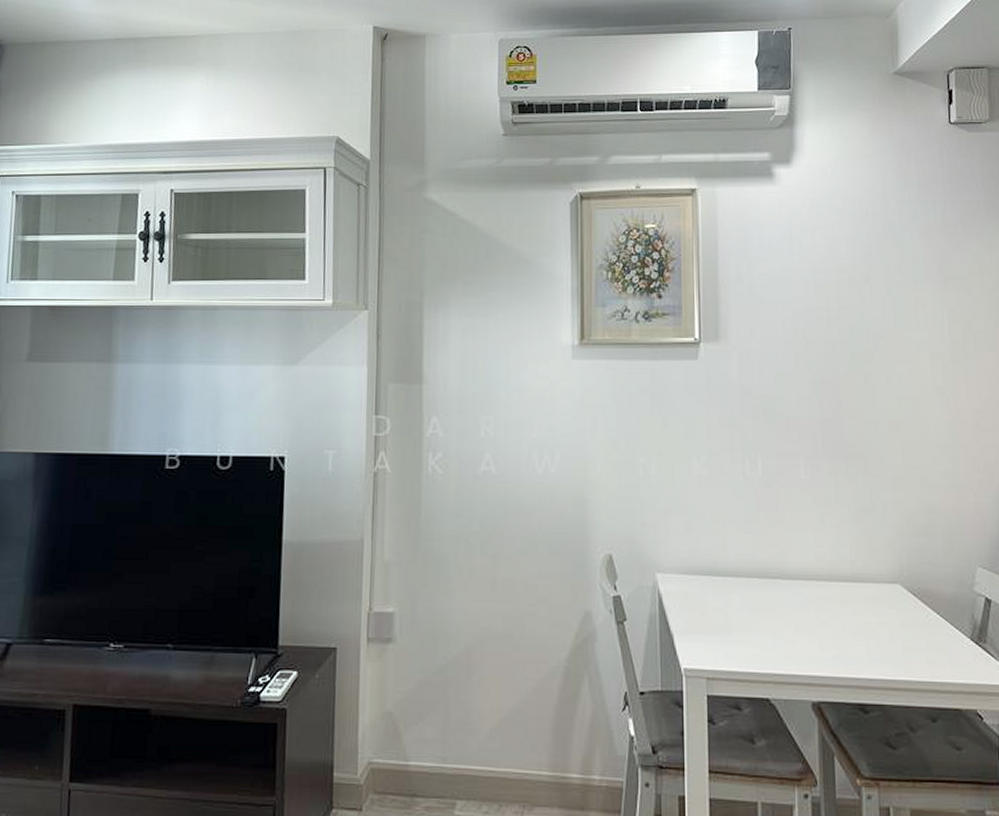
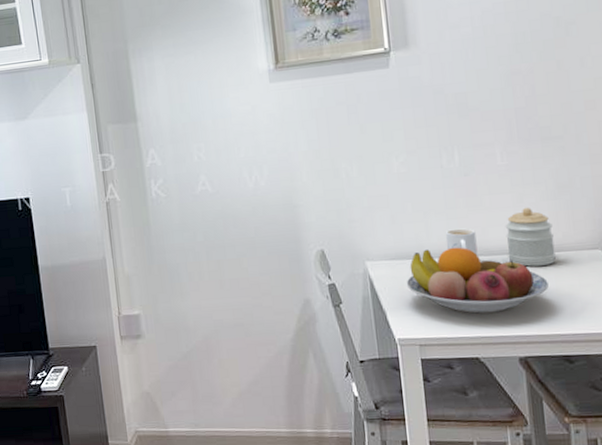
fruit bowl: none [697,566,846,646] -> present [406,247,548,314]
mug: none [742,545,775,579] -> present [445,228,478,256]
jar: none [804,528,855,596] -> present [505,207,556,267]

